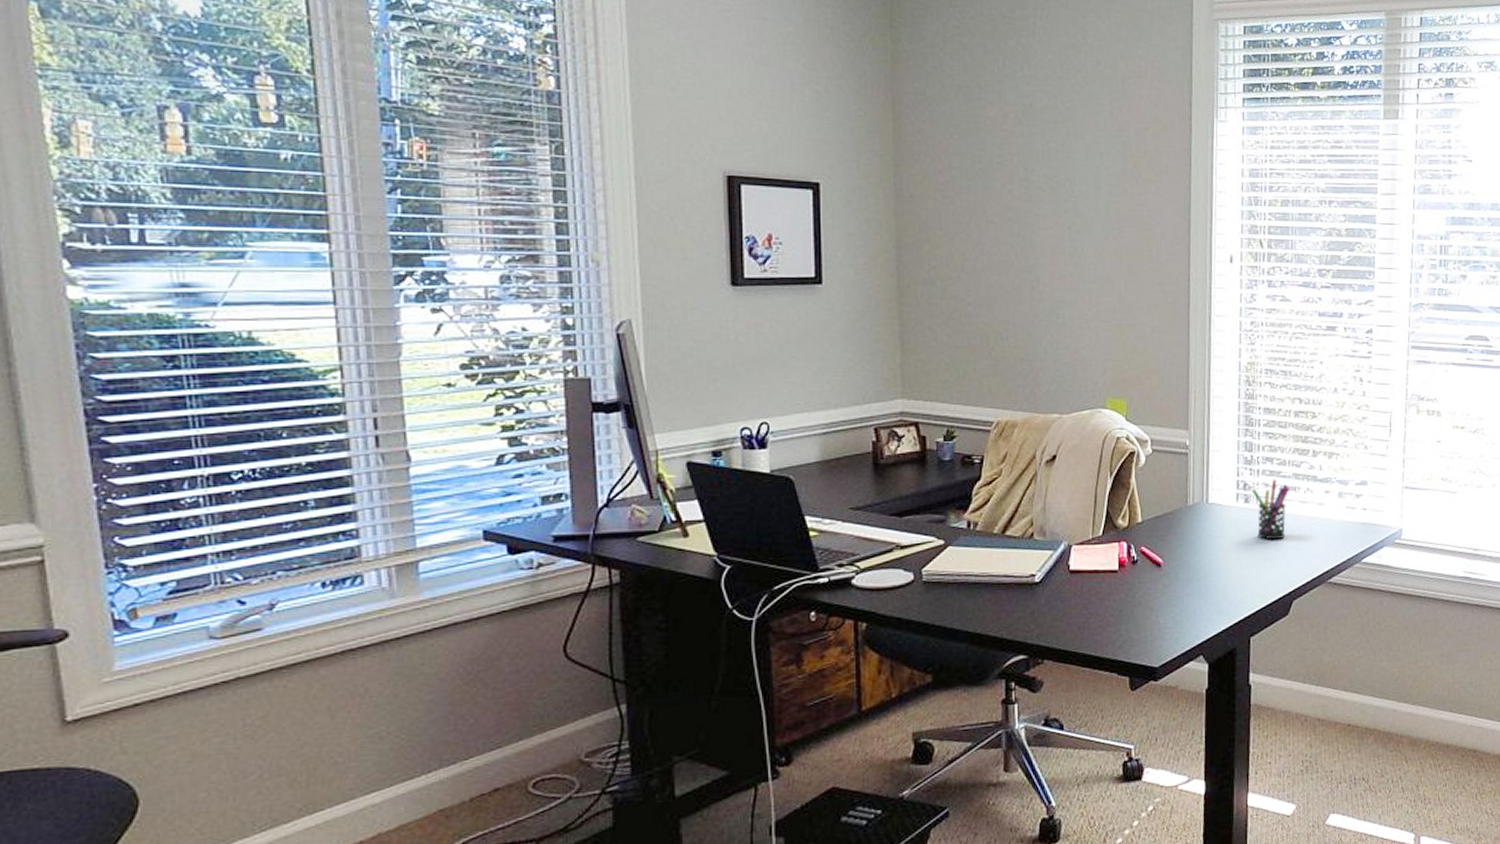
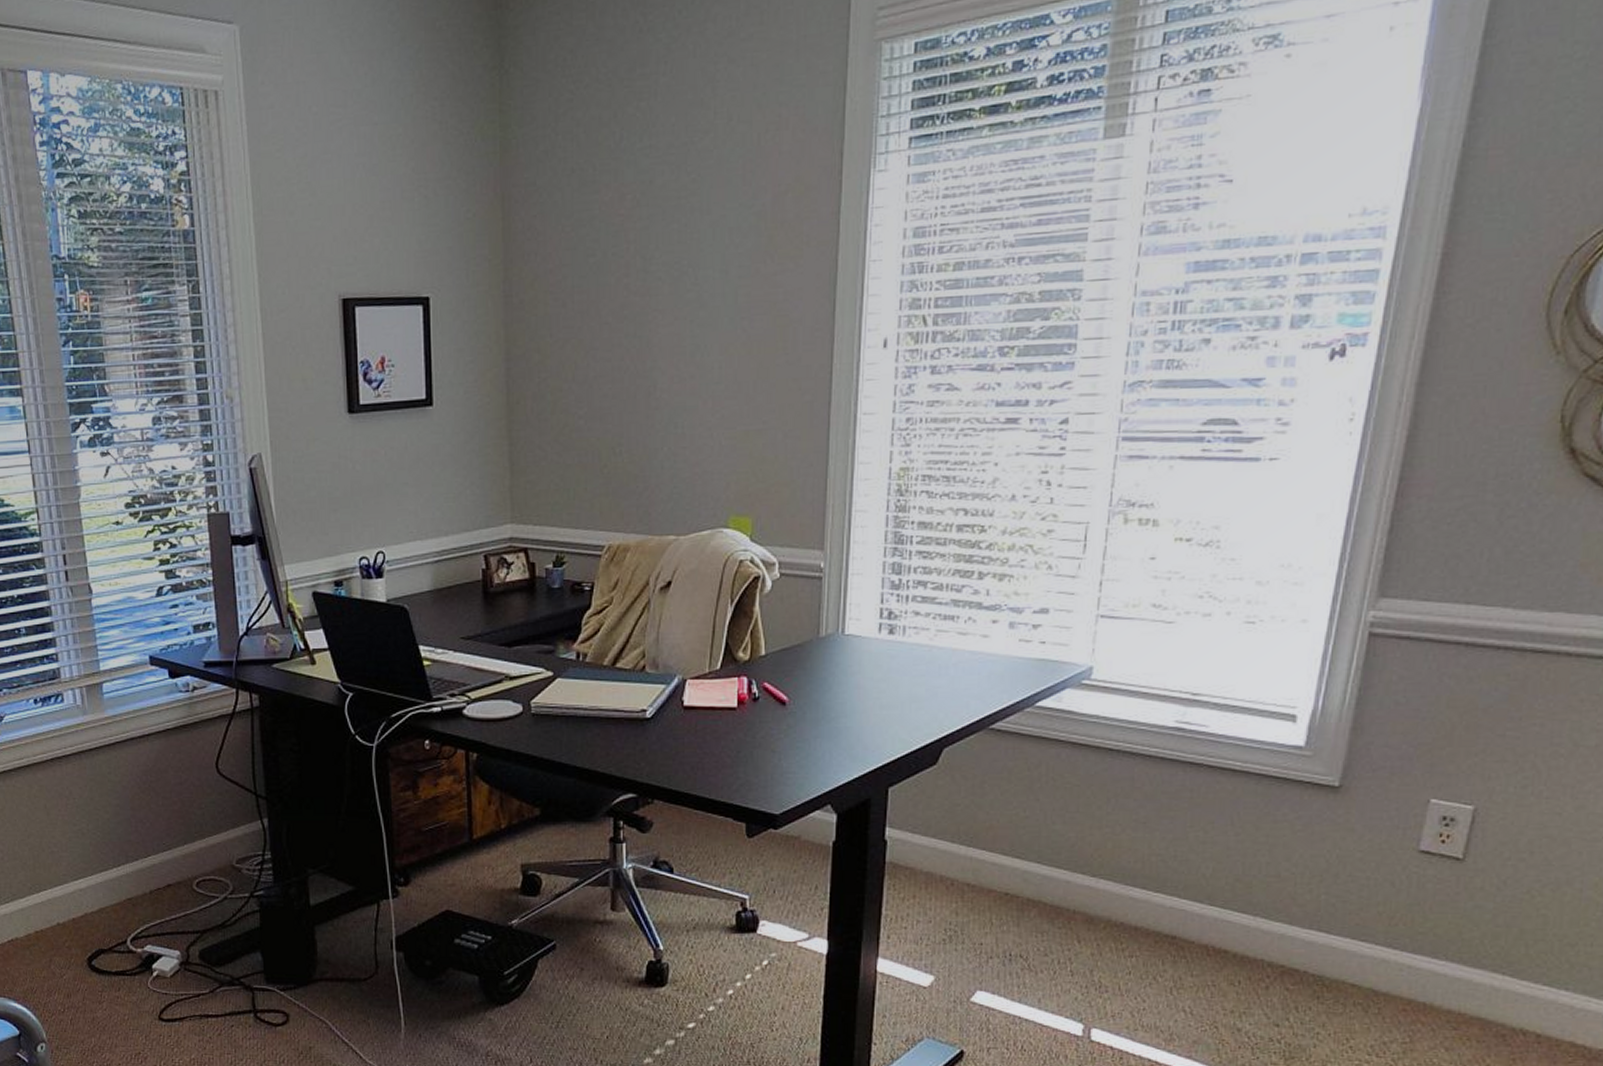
pen holder: present [1251,479,1290,539] -> none [897,606,947,676]

